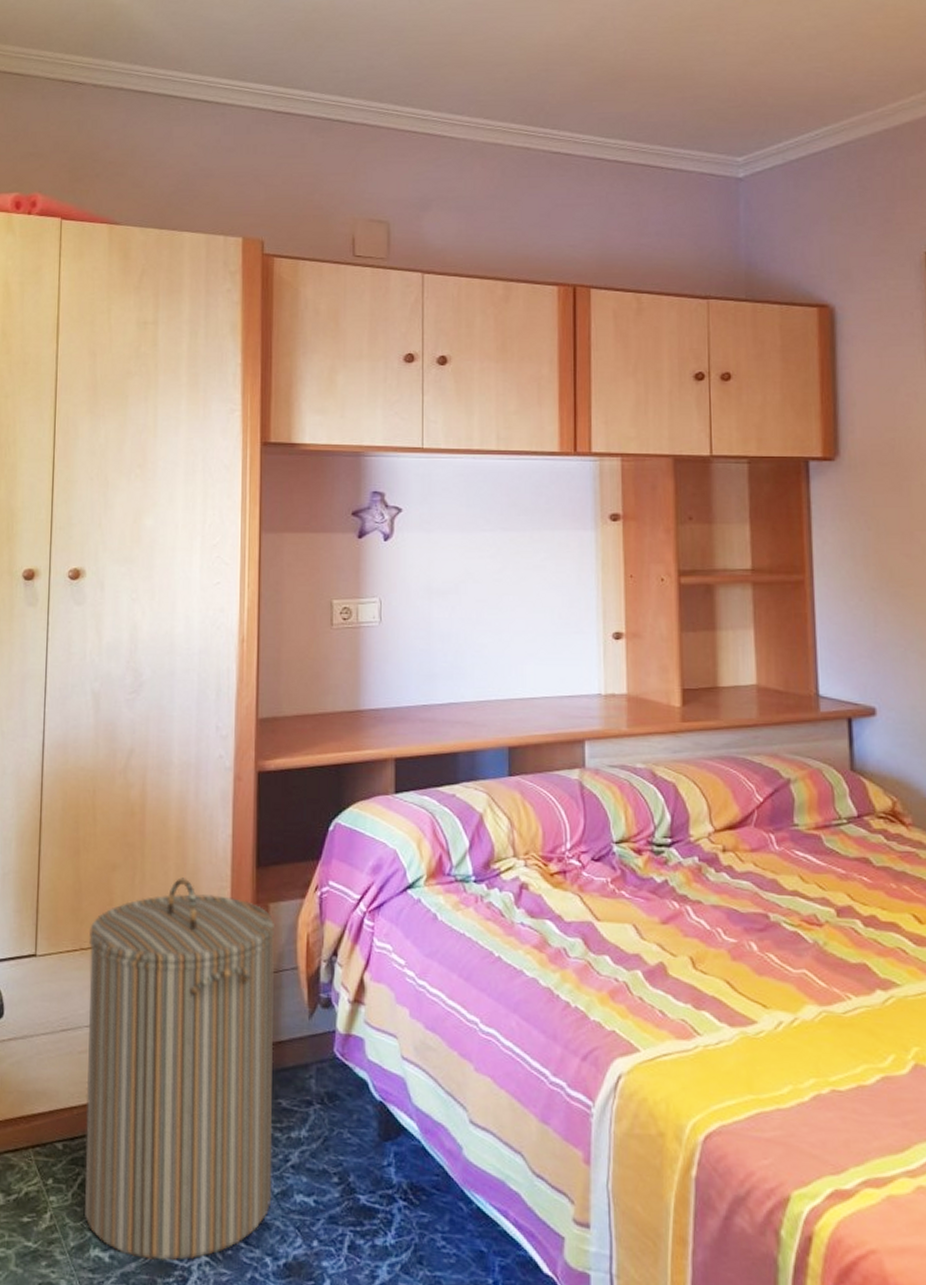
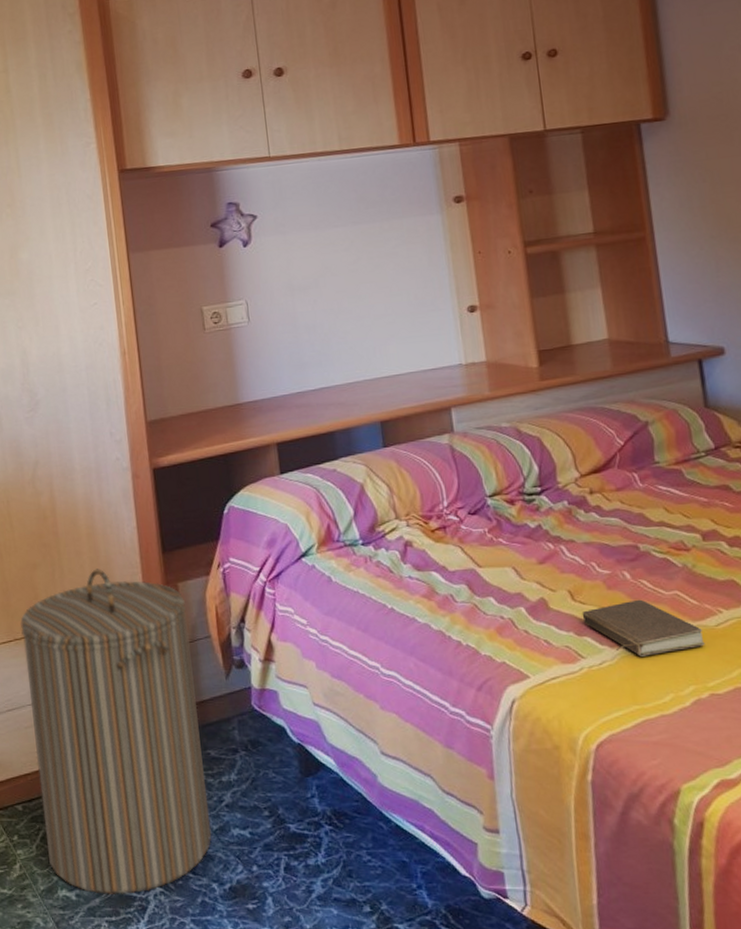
book: none [702,975,830,1040] -> present [582,599,705,657]

